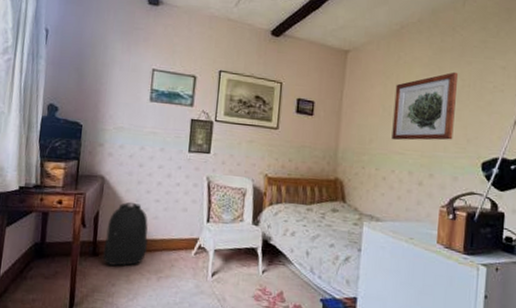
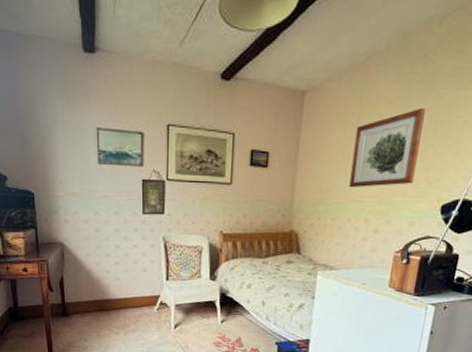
backpack: present [102,201,148,267] -> none [72,265,112,325]

